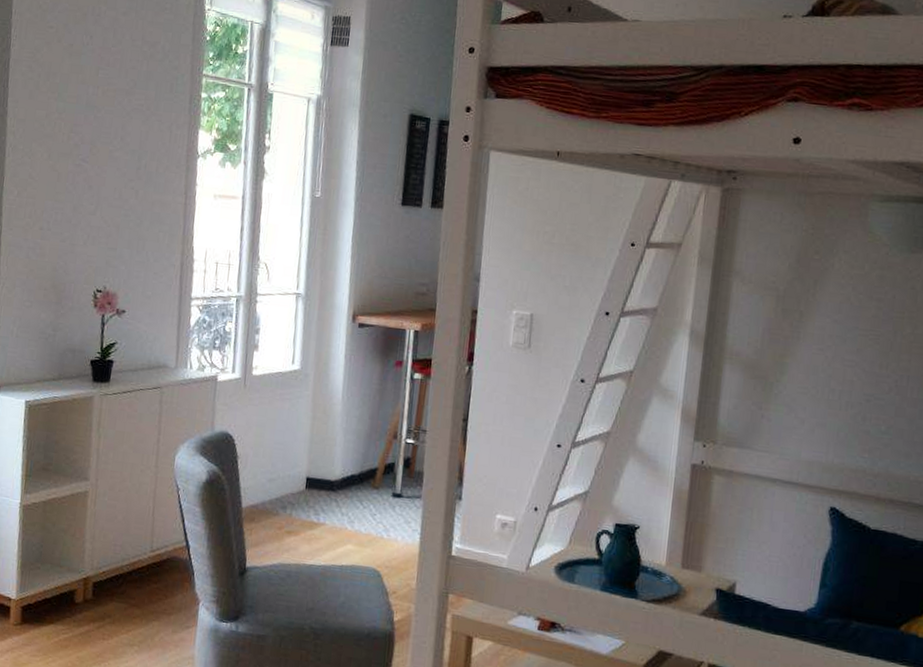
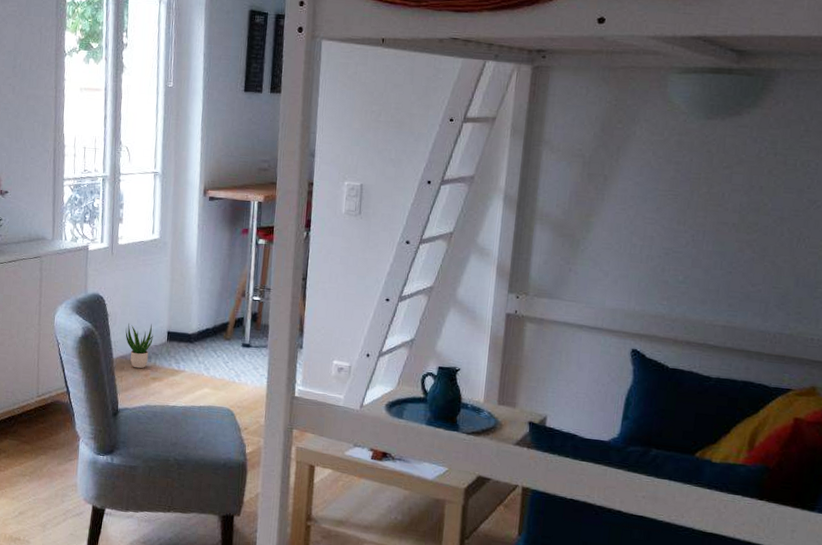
potted plant: none [257,467,290,521] -> present [125,323,153,369]

